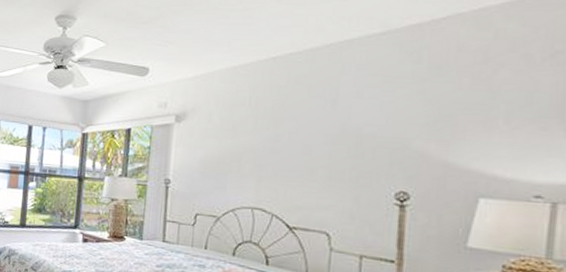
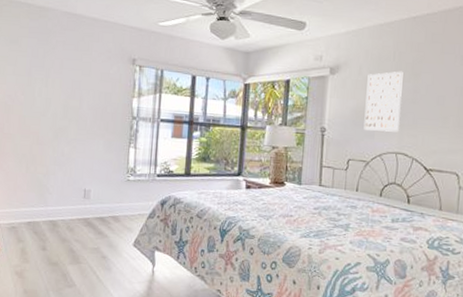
wall art: none [213,117,261,185] -> present [363,71,403,132]

